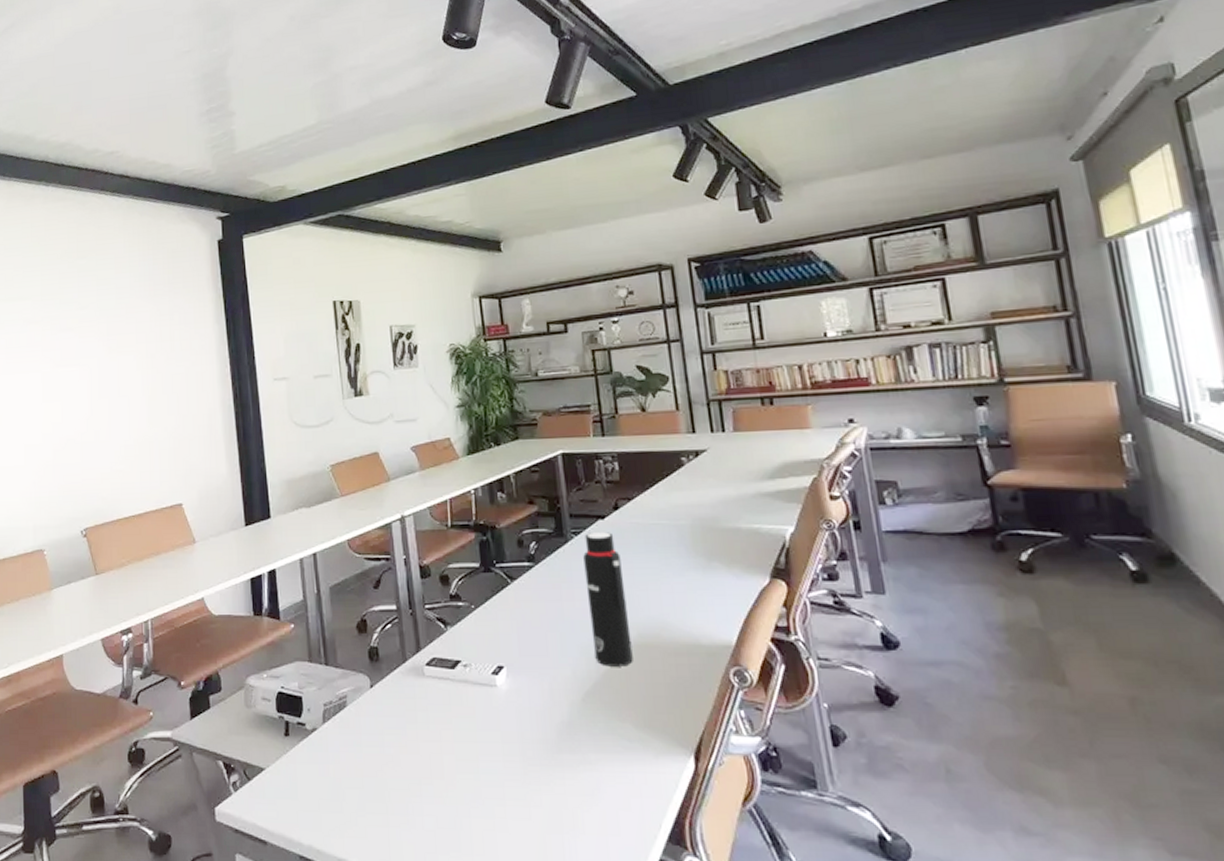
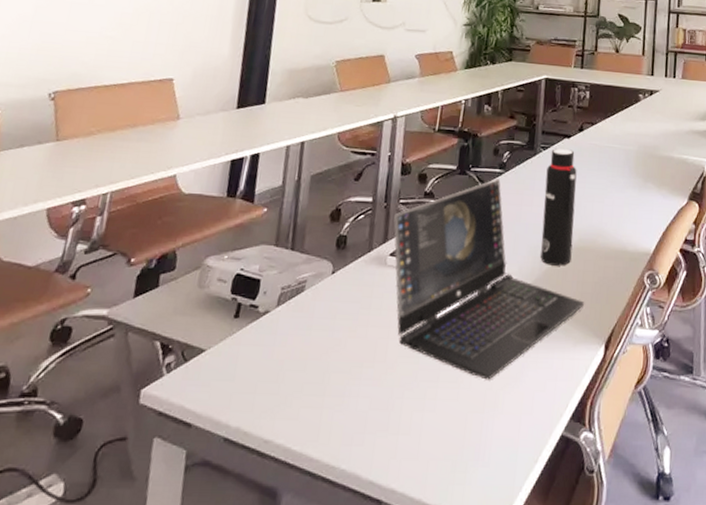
laptop: none [422,573,660,797] -> present [393,179,585,380]

